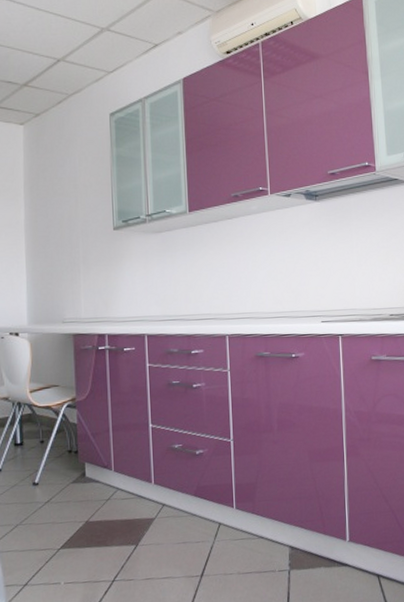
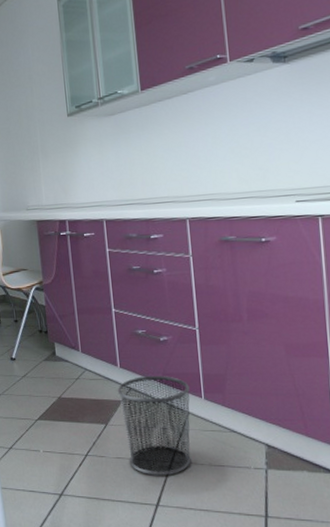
waste bin: none [150,489,222,593] -> present [117,376,191,476]

